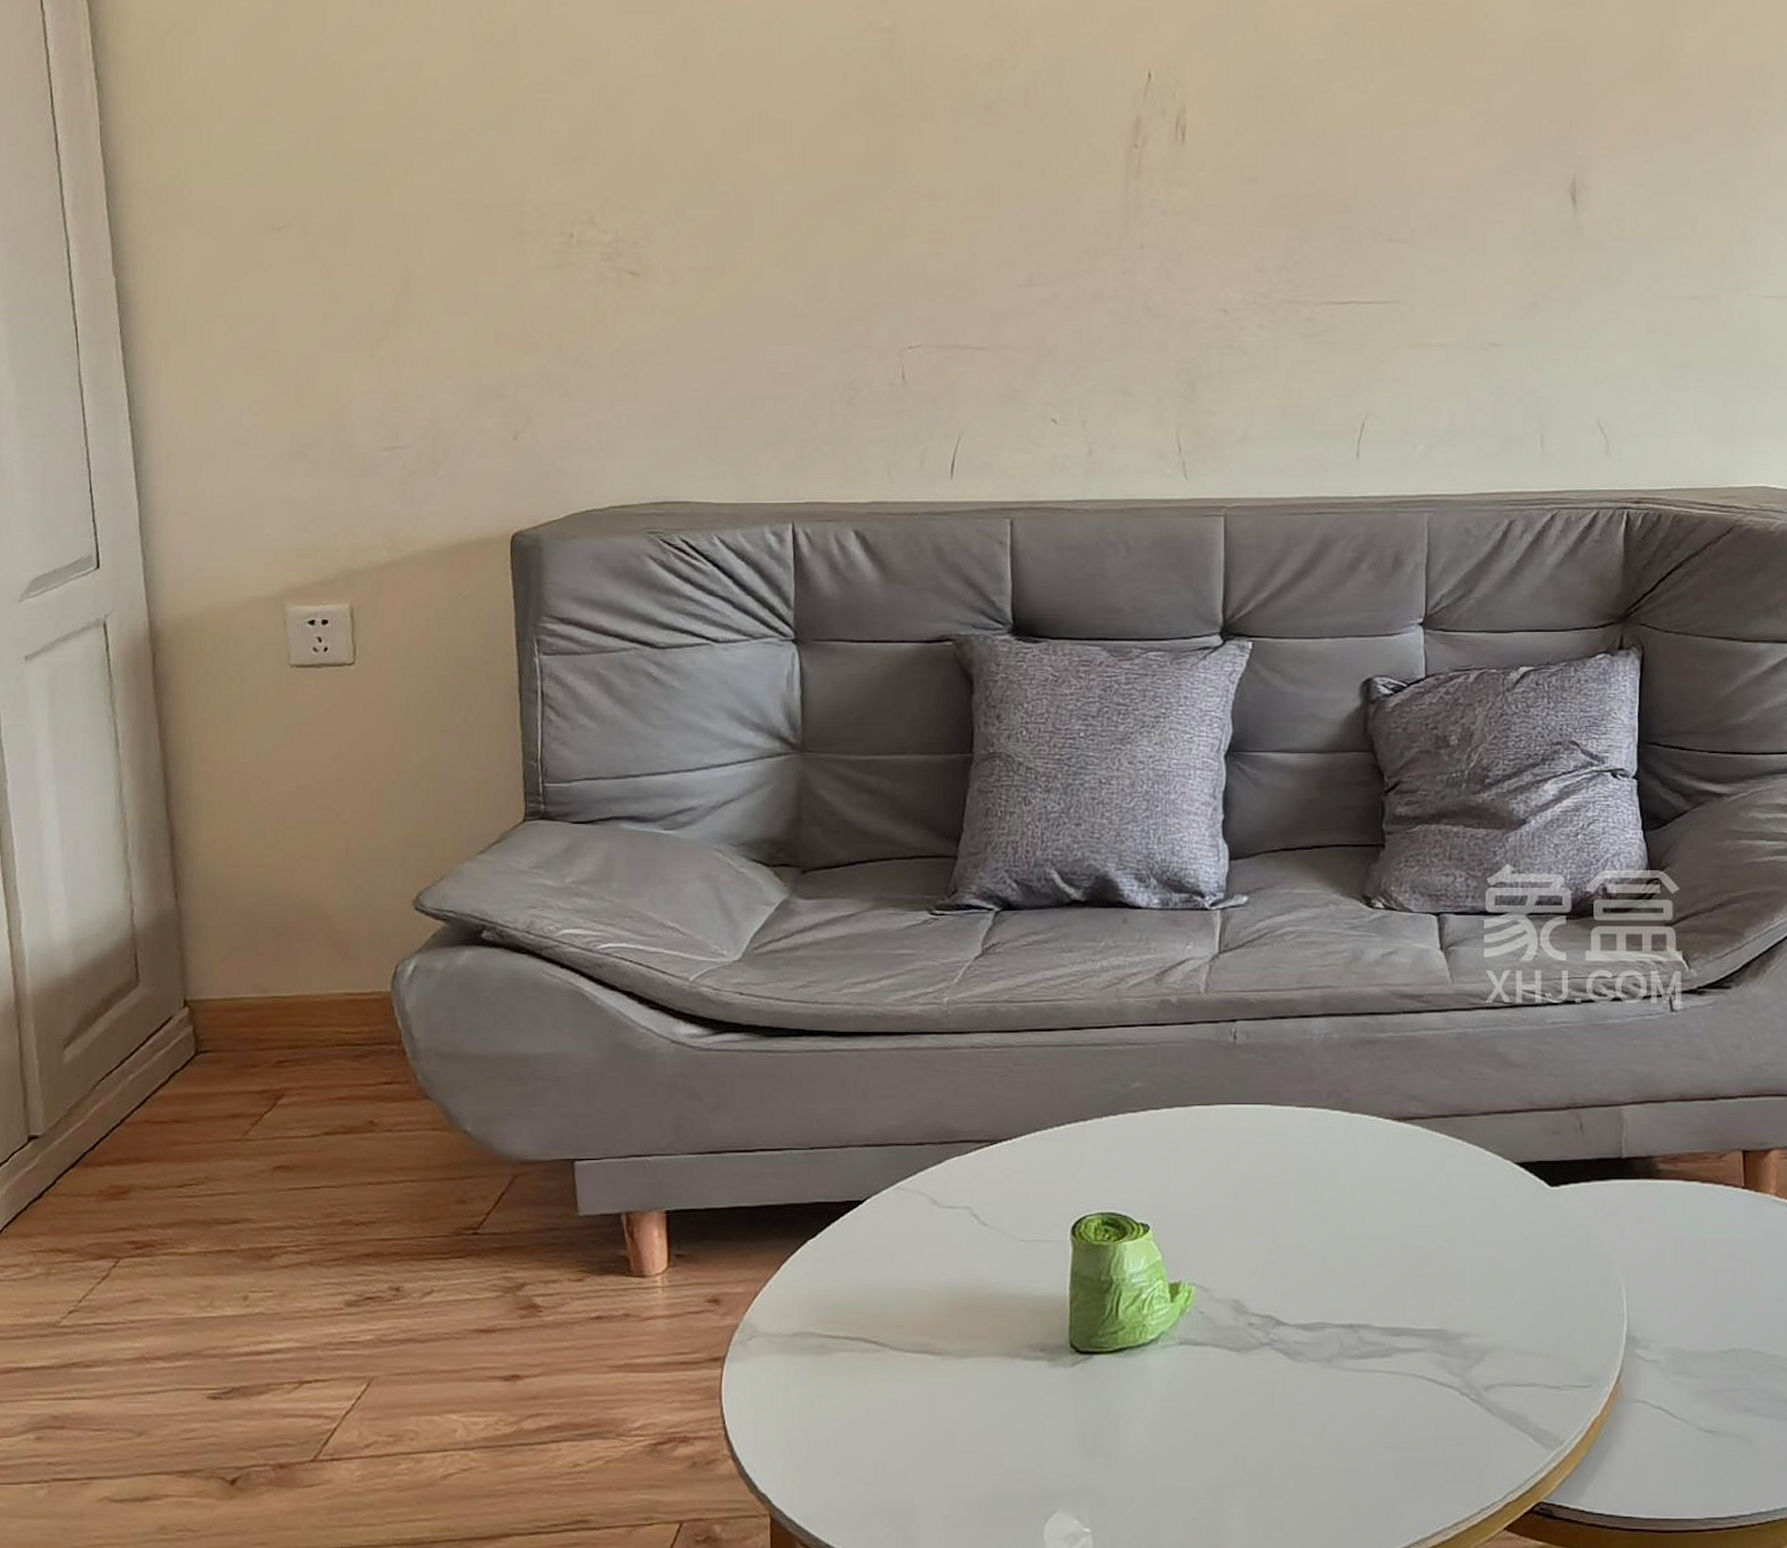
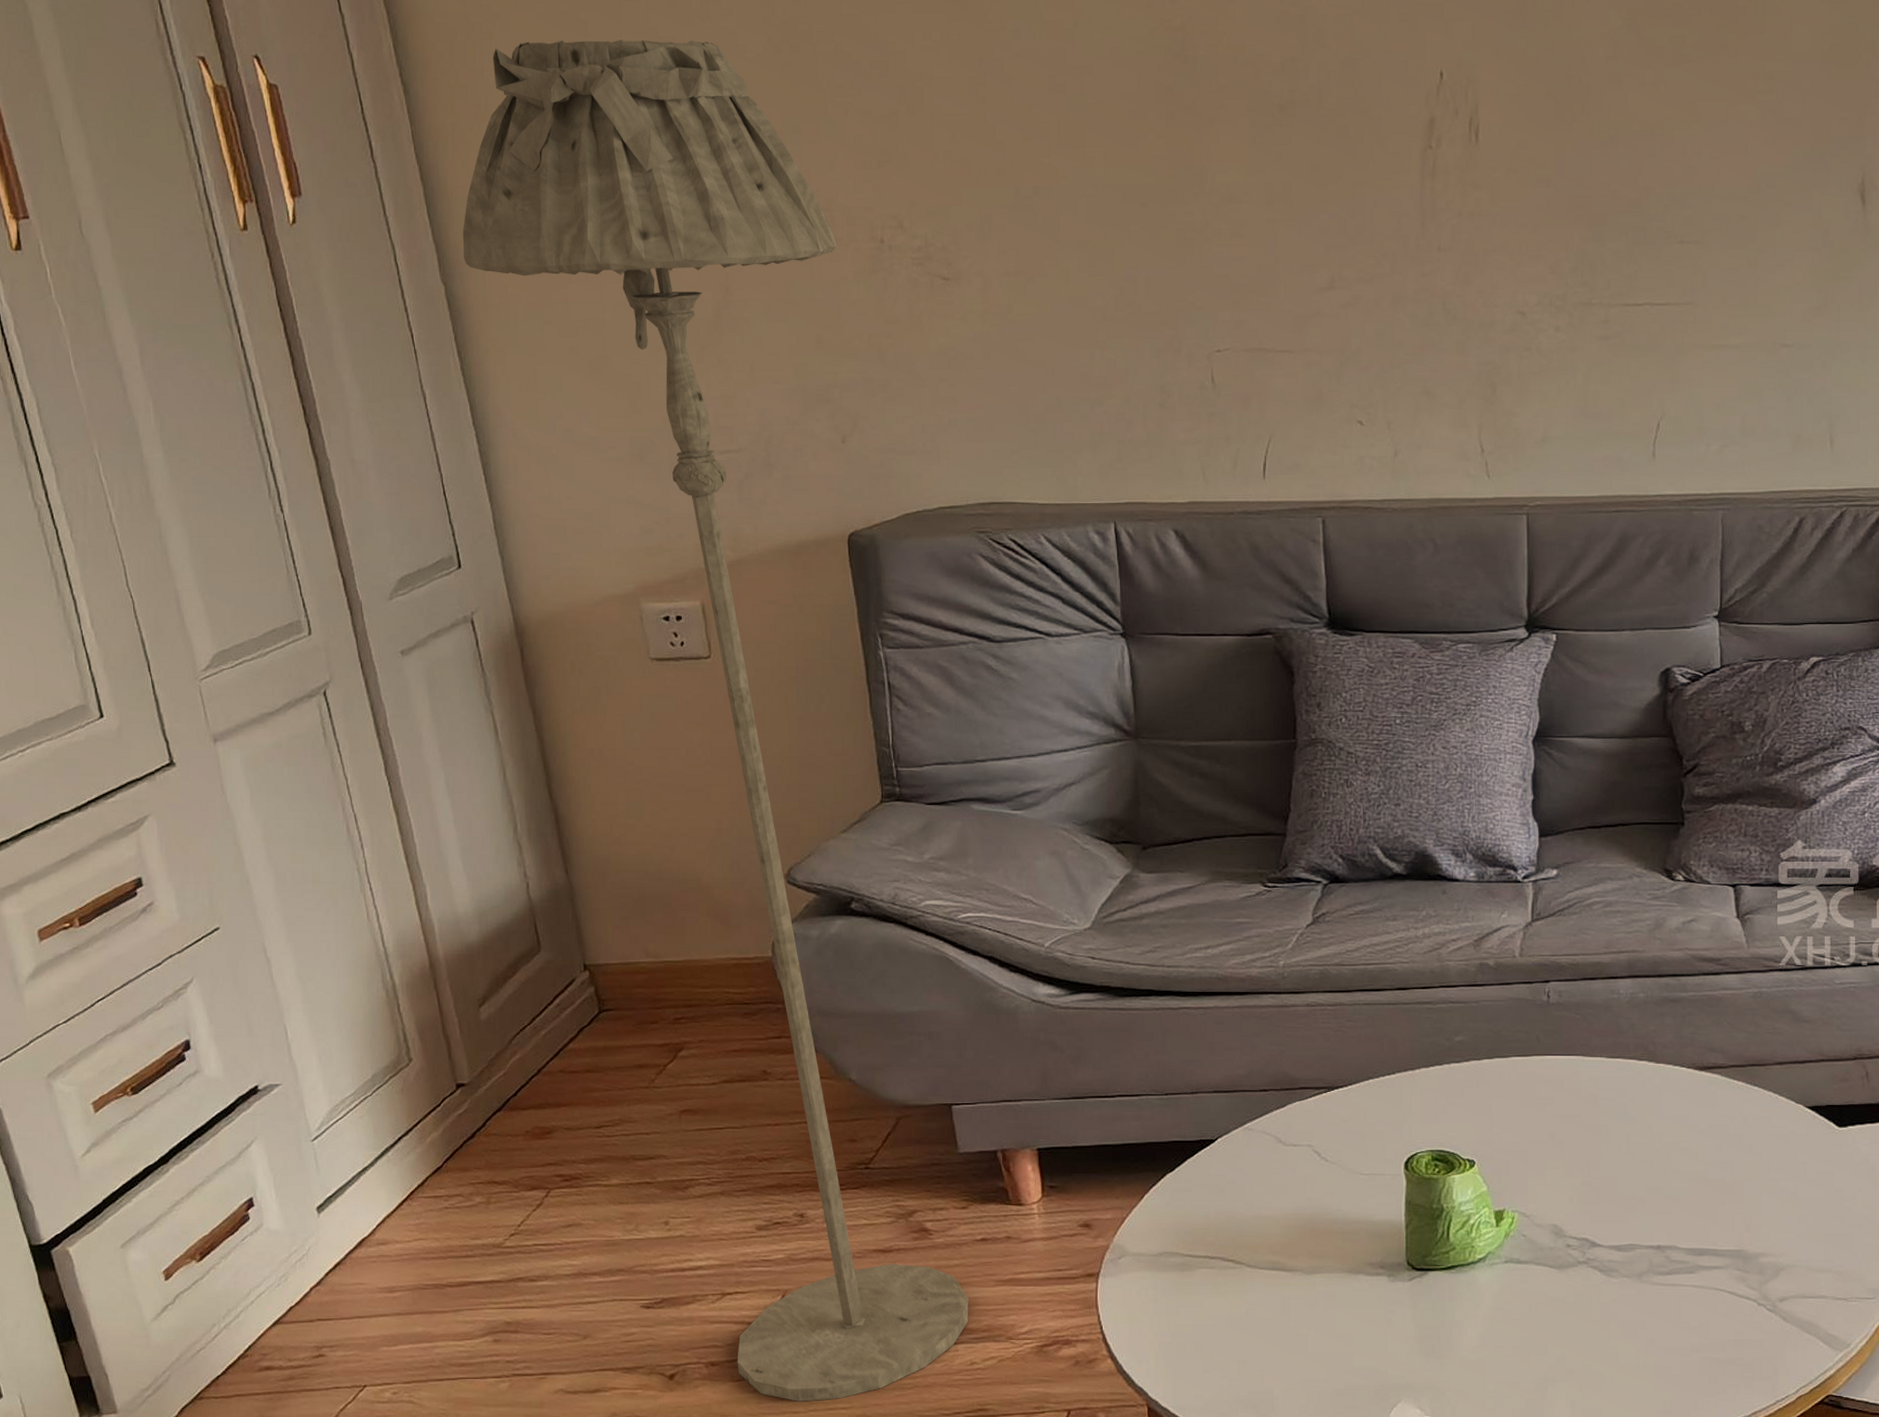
floor lamp: none [139,37,577,1512] -> present [462,39,969,1402]

